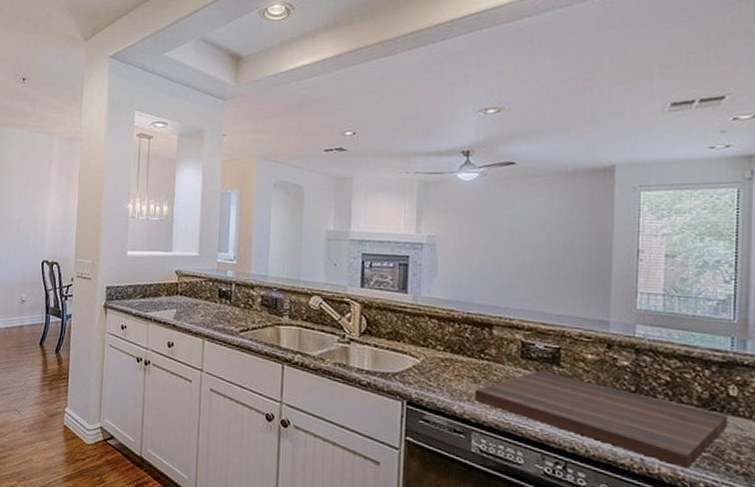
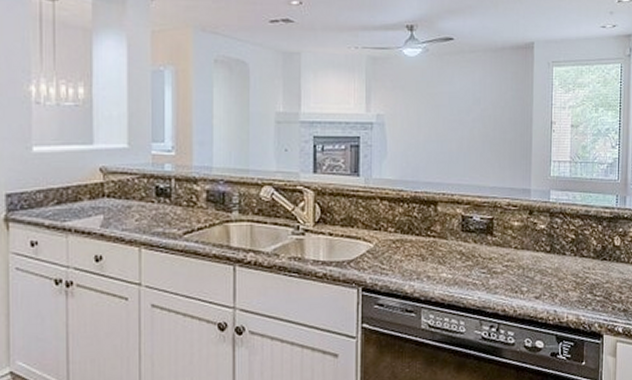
cutting board: present [475,370,728,469] -> none [424,241,614,313]

